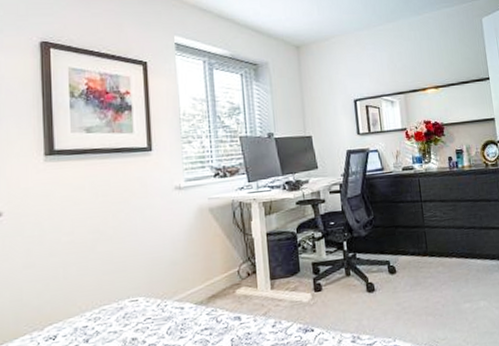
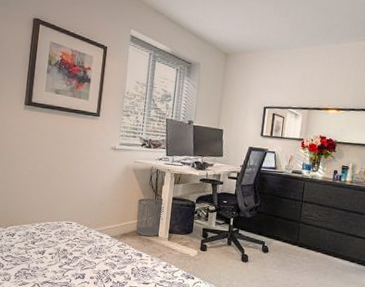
waste bin: none [223,239,260,293] -> present [136,198,164,237]

